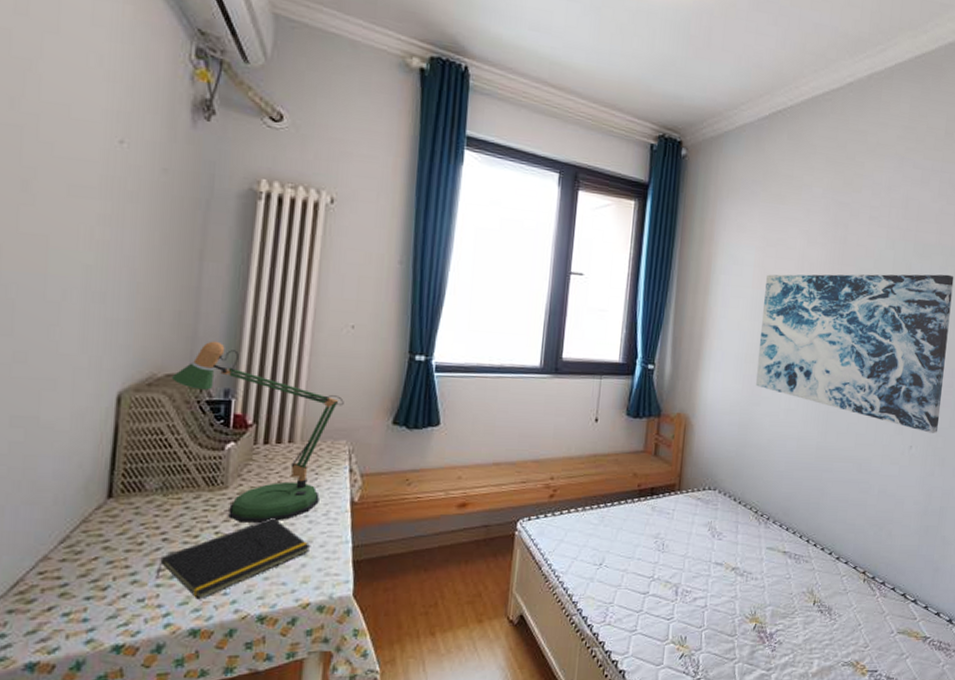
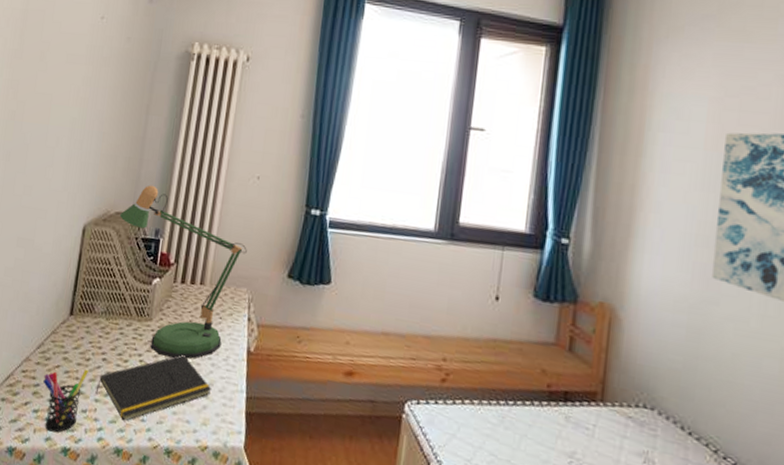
pen holder: none [74,554,143,632] -> present [43,368,88,433]

